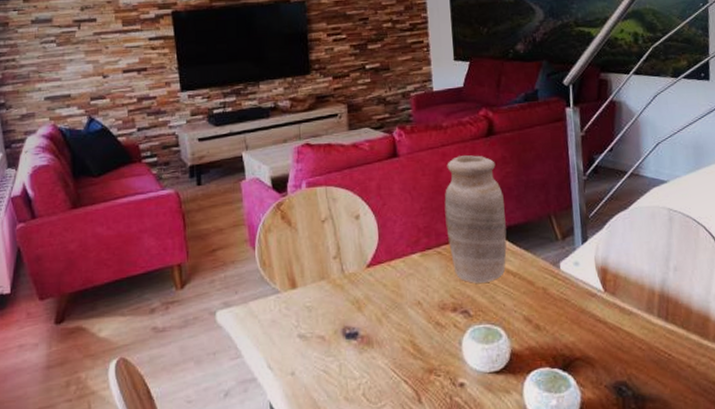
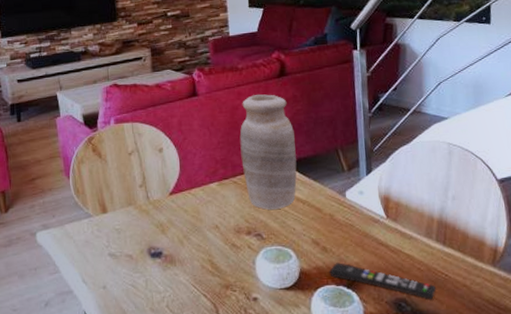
remote control: none [543,342,660,382] -> present [329,263,437,299]

